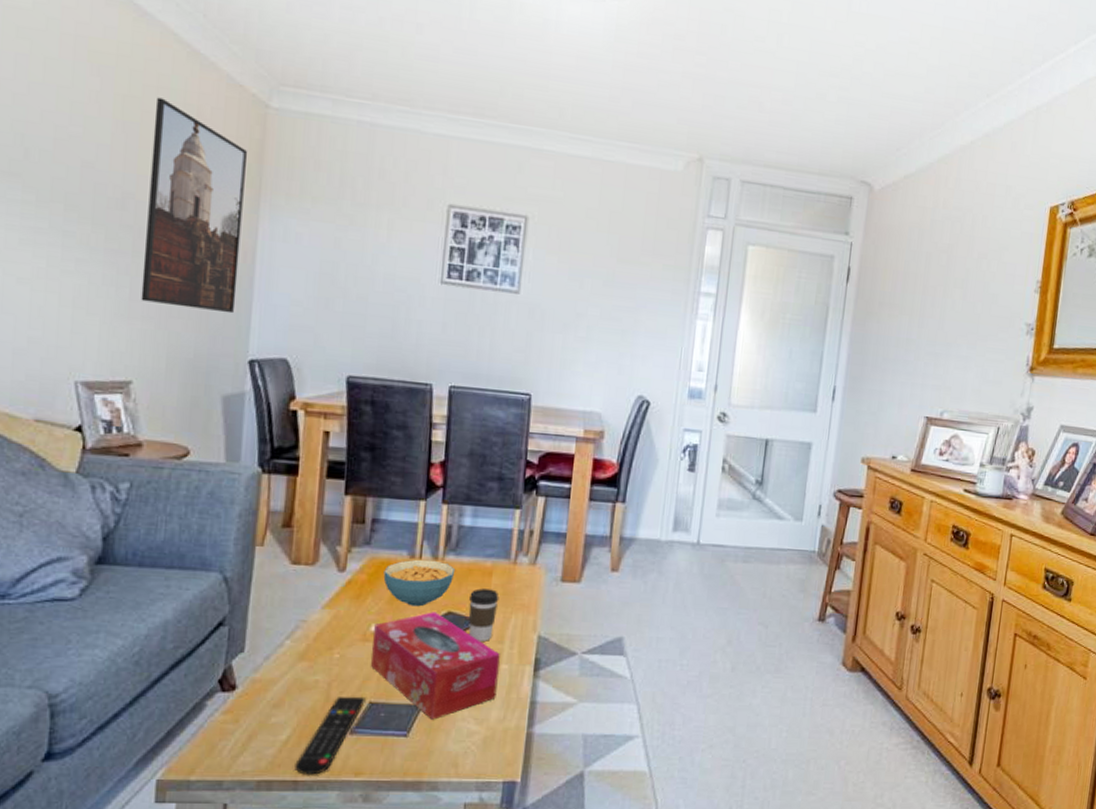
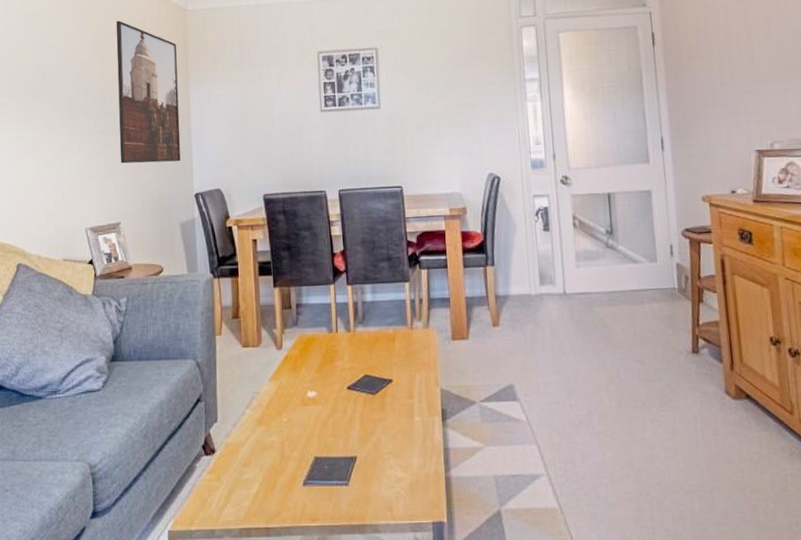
remote control: present [294,696,366,775] -> none [265,452,312,522]
tissue box: present [371,612,500,720] -> none [310,376,415,469]
cereal bowl: present [383,559,456,607] -> none [311,332,366,373]
coffee cup: present [468,588,499,641] -> none [380,352,404,398]

